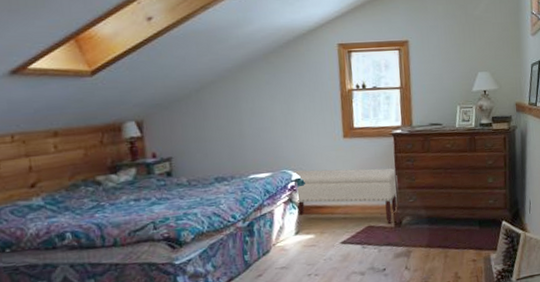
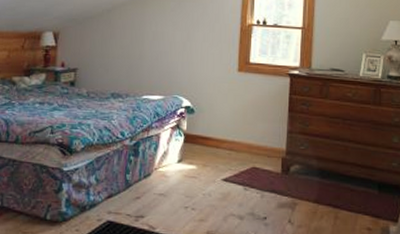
bench: present [291,168,399,225] -> none [182,97,290,170]

